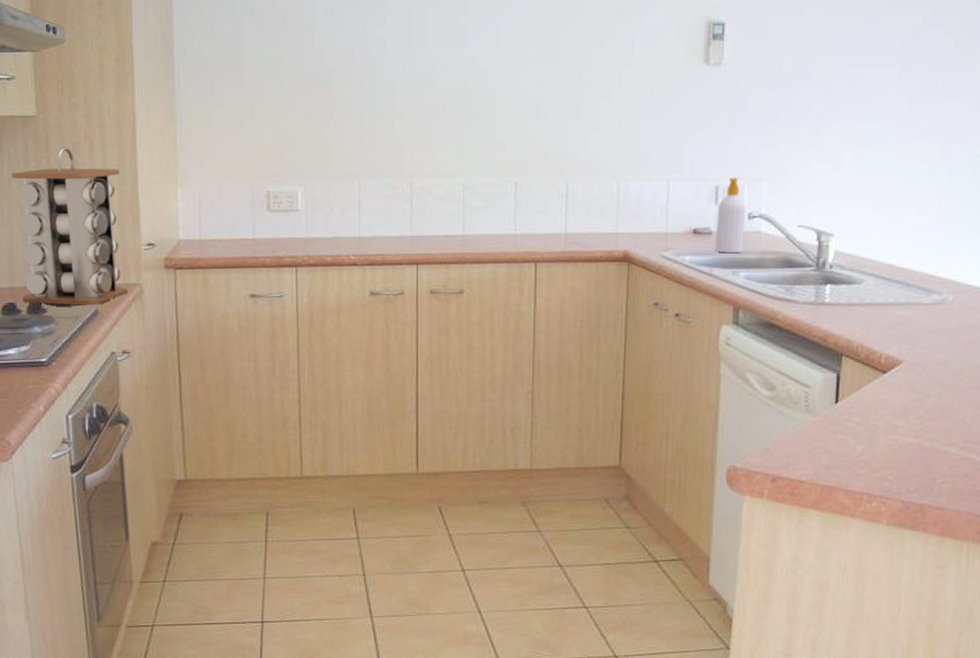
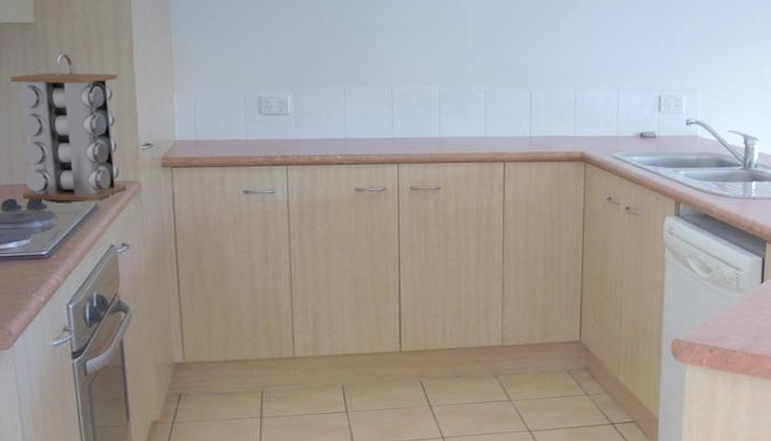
soap bottle: present [715,178,746,254] -> none [659,89,685,155]

